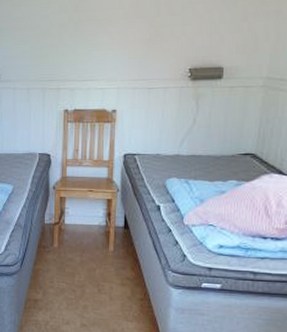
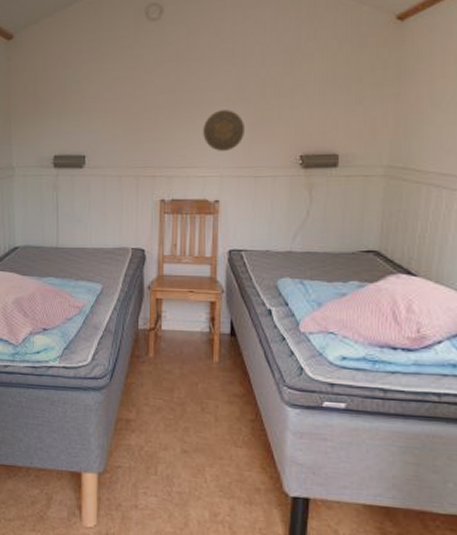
decorative plate: none [103,27,141,66] -> present [203,110,246,152]

